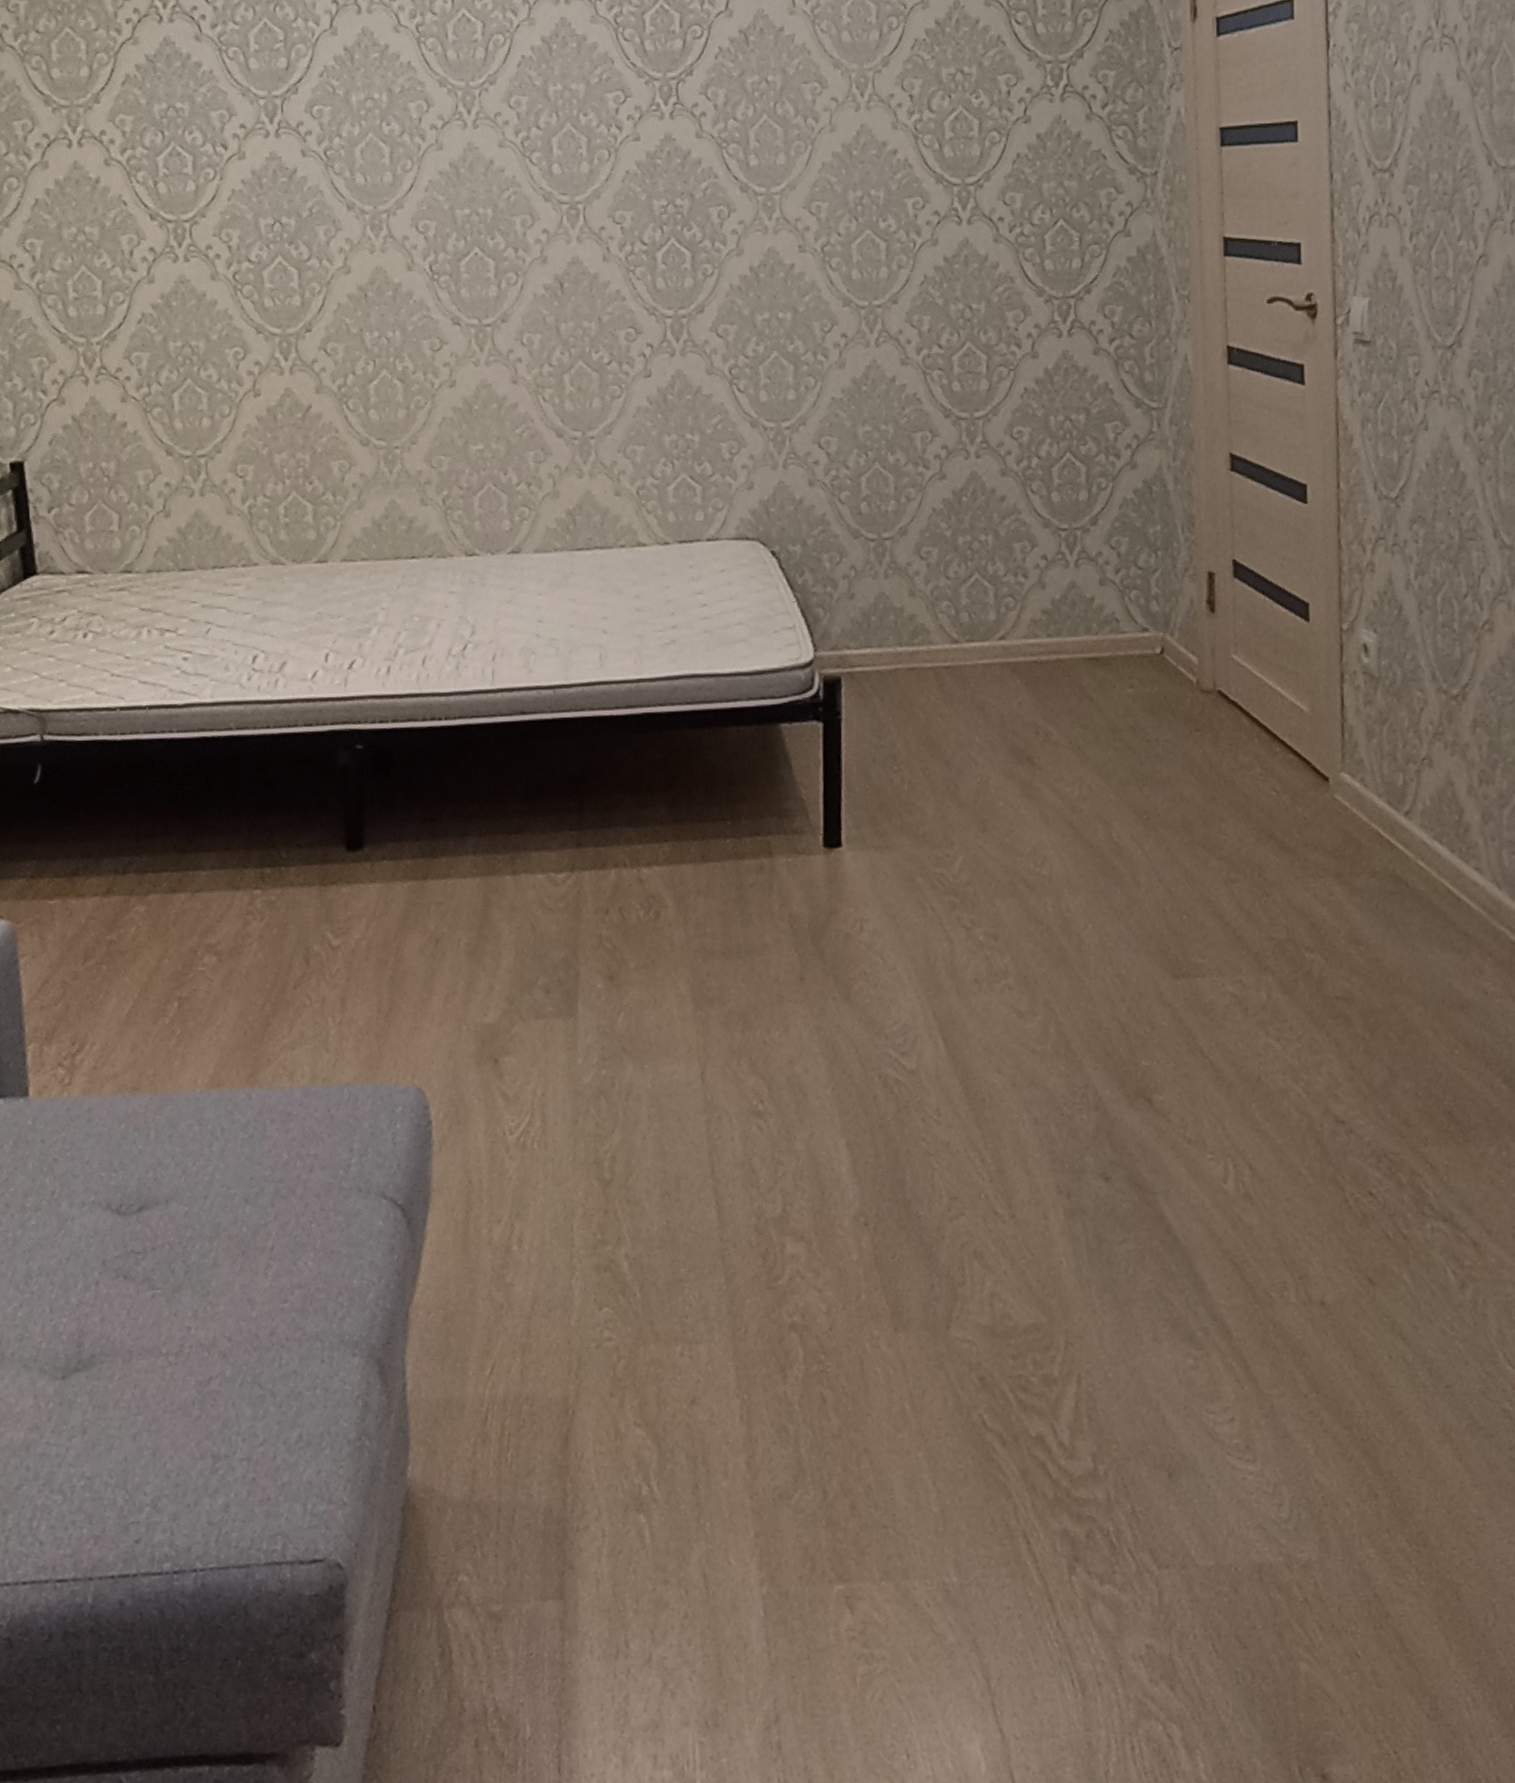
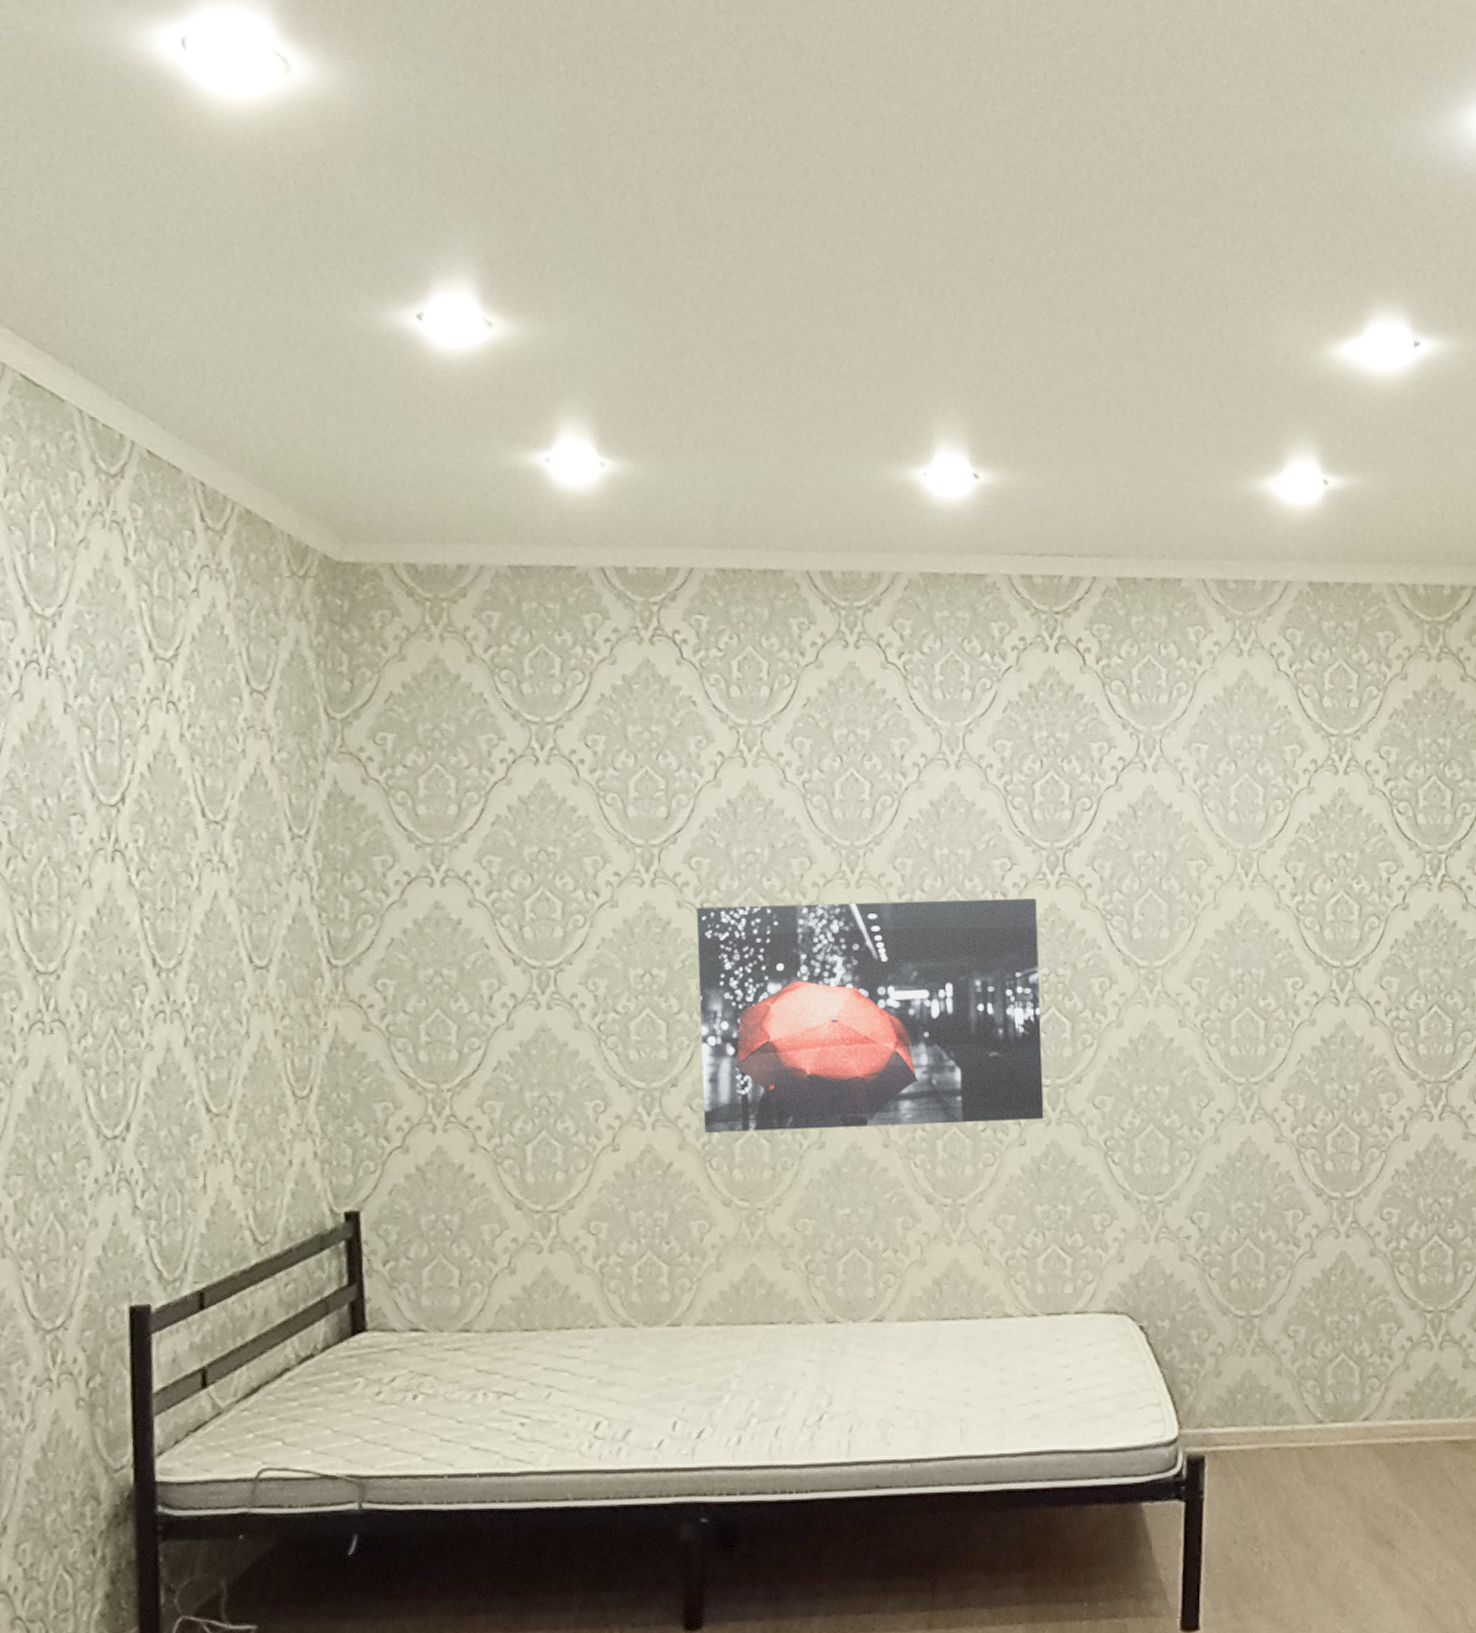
wall art: none [320,129,668,375] -> present [696,897,1044,1133]

